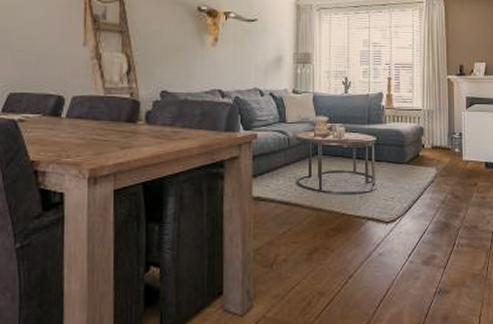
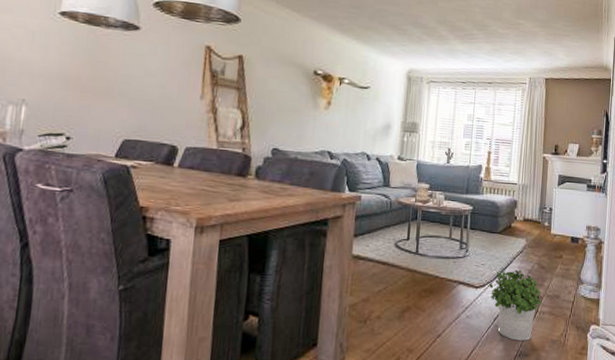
potted plant: none [400,202,459,277] -> present [489,270,542,341]

